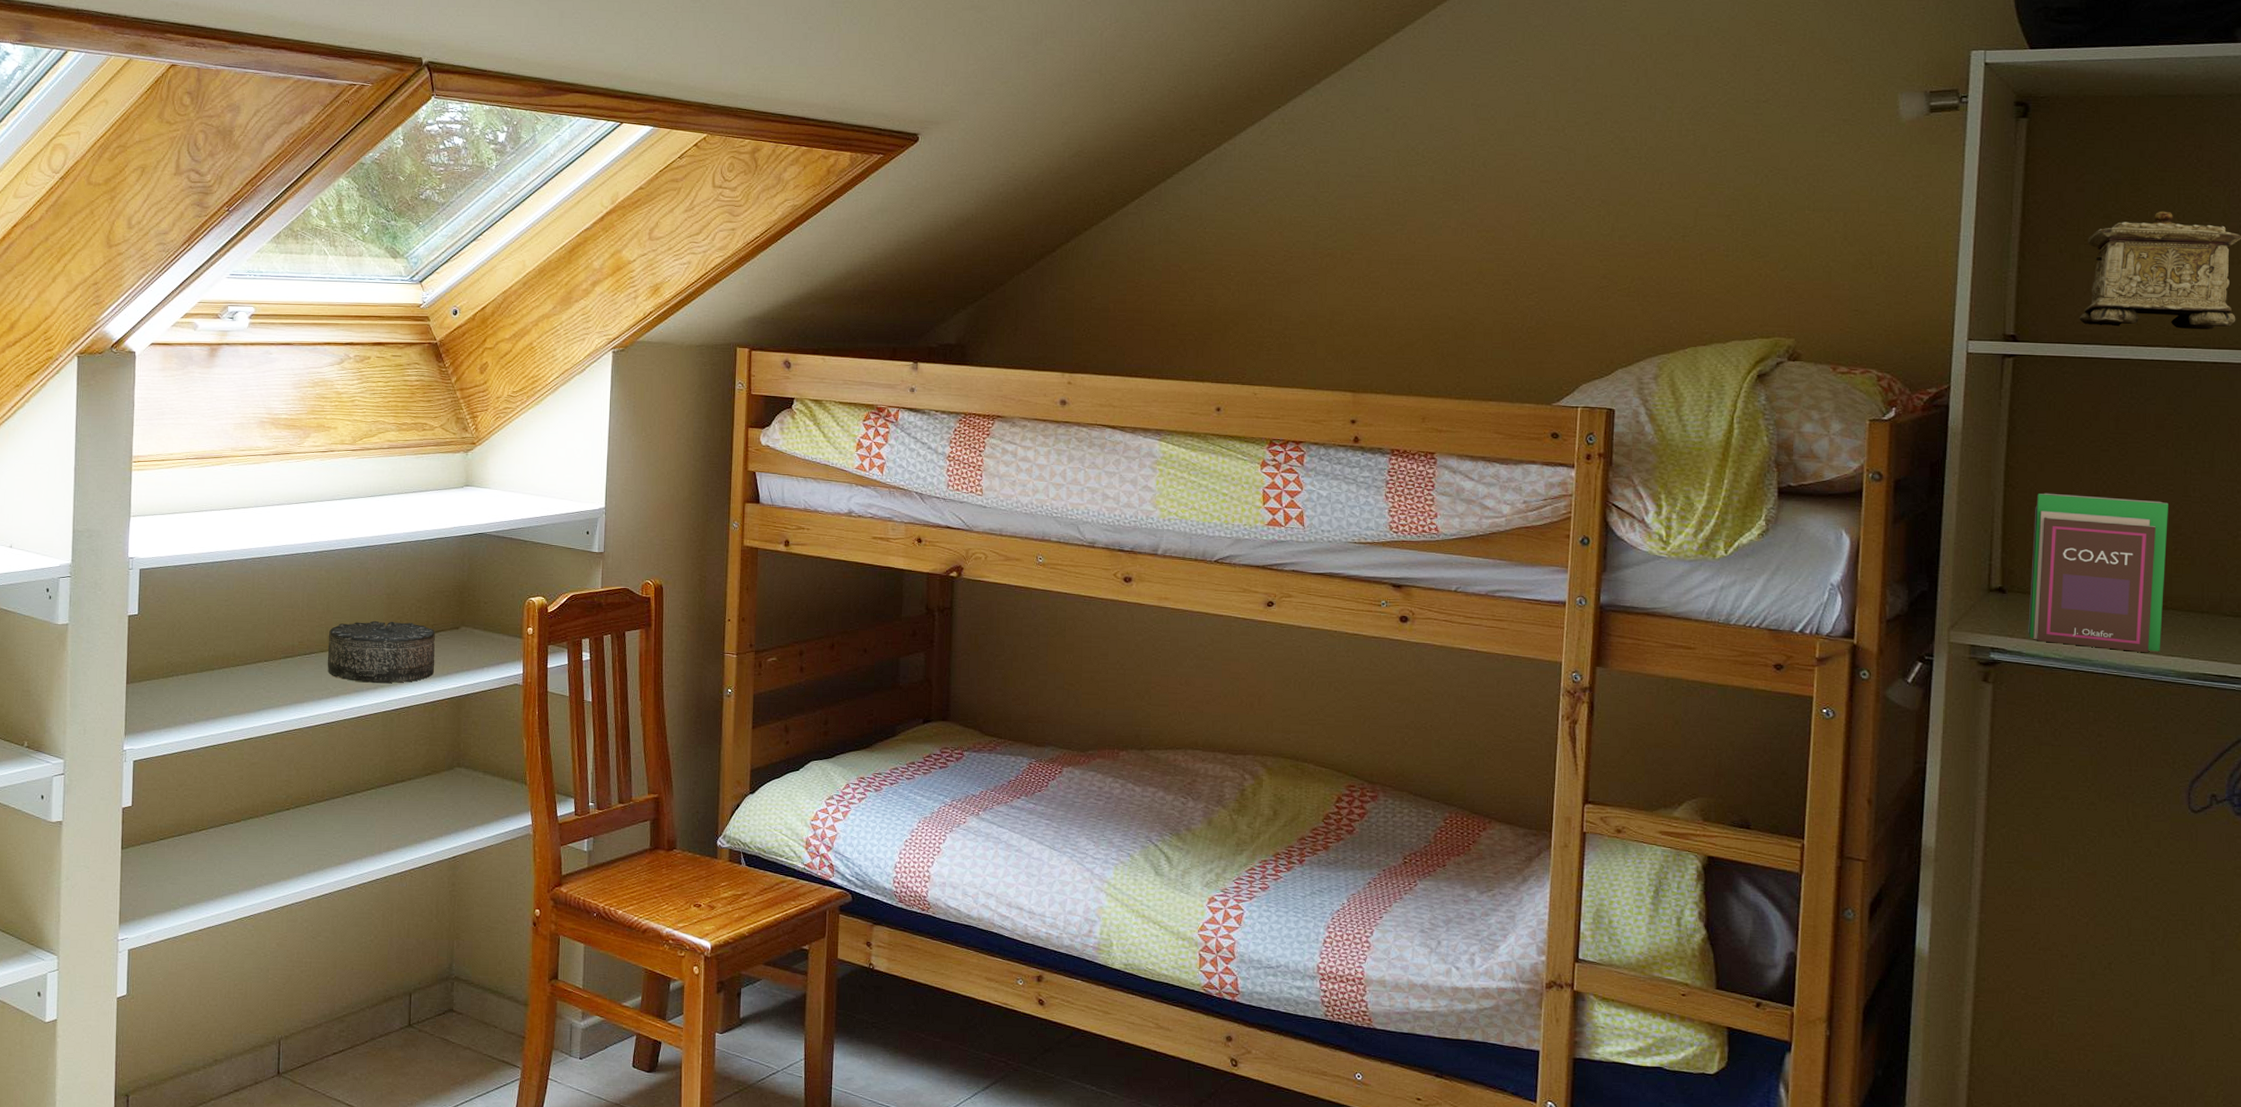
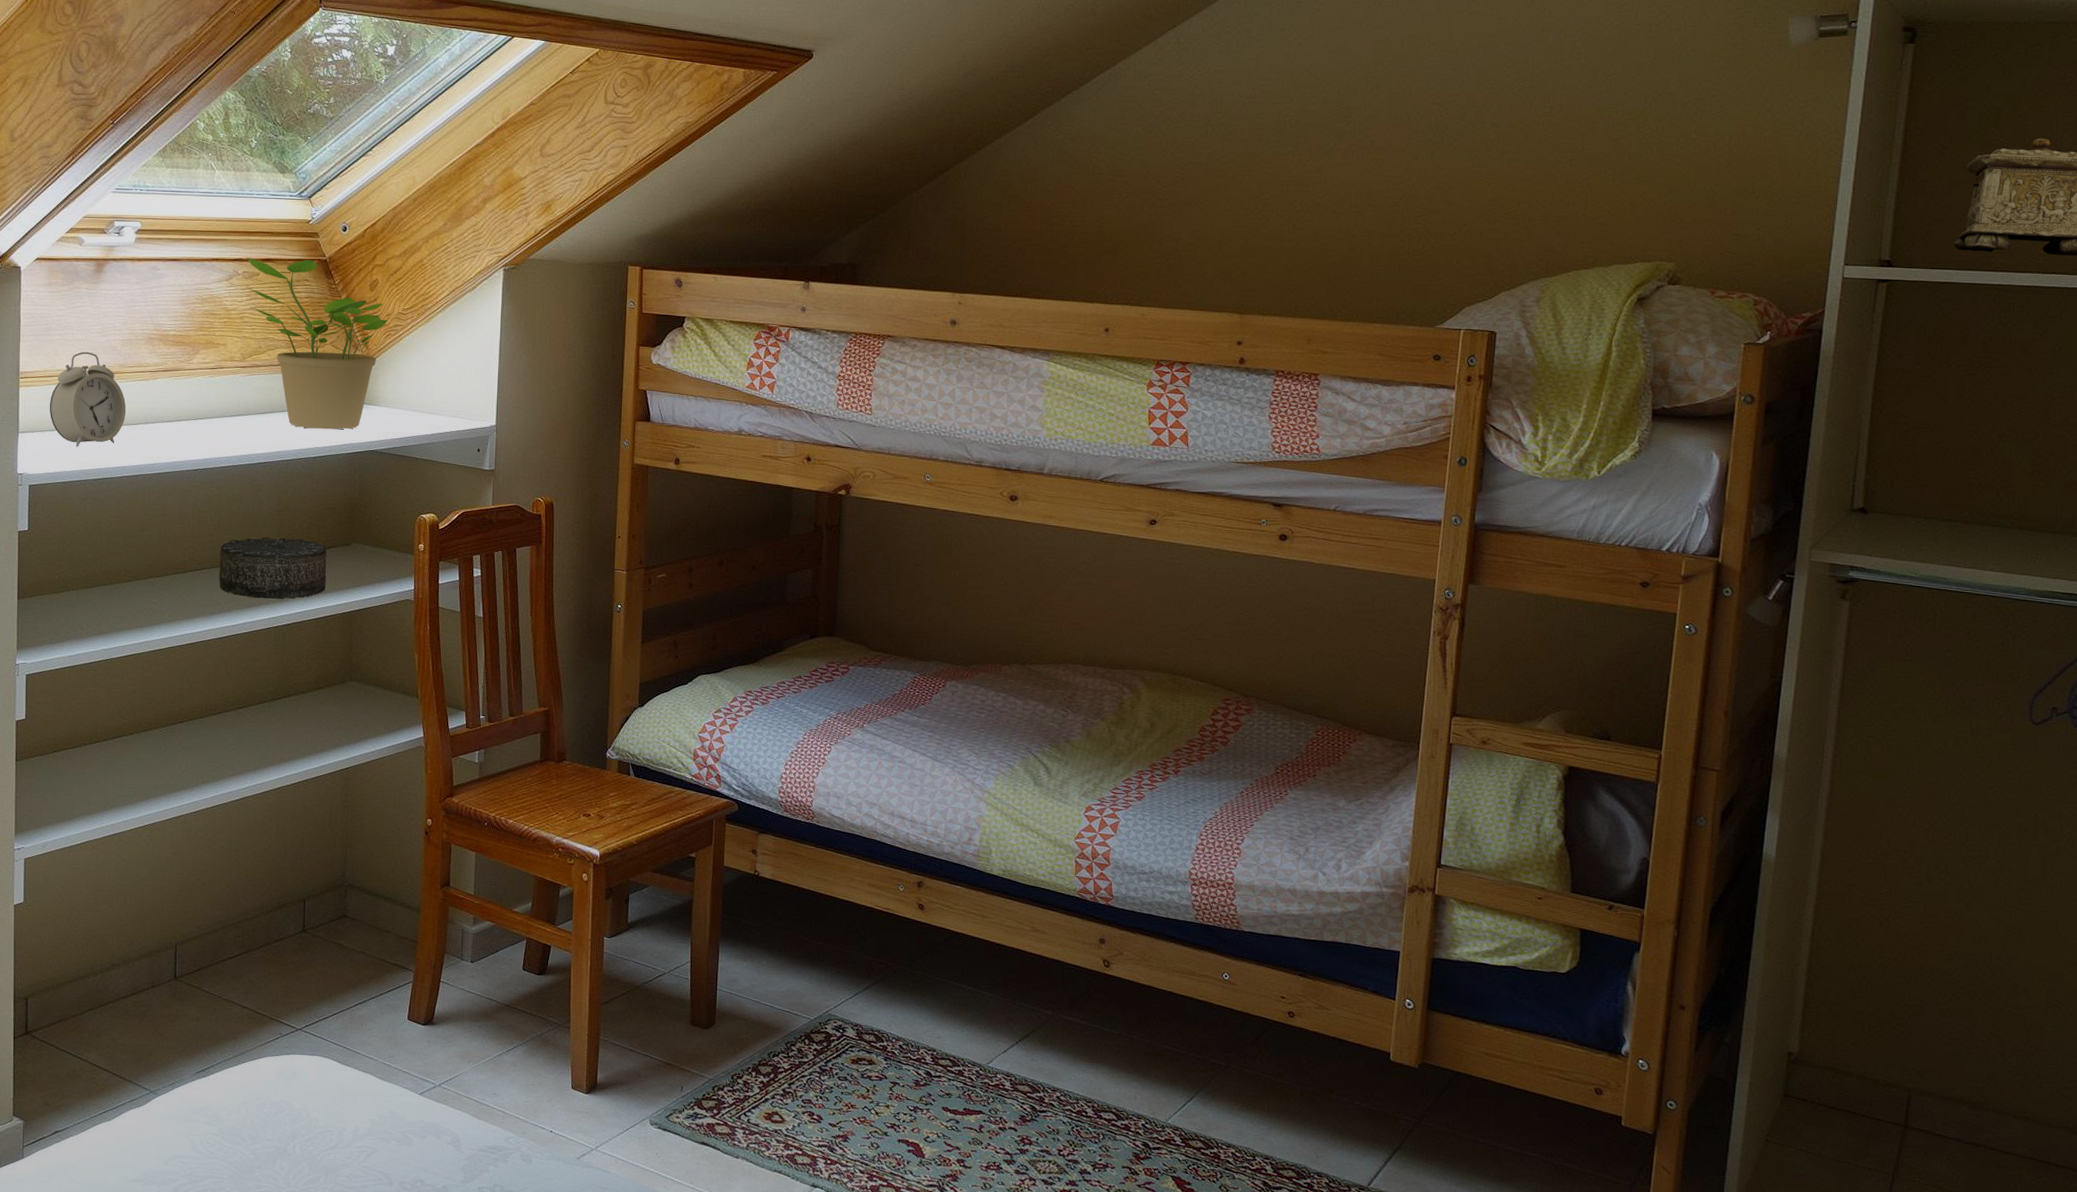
alarm clock: none [161,435,238,531] -> present [49,351,127,447]
potted plant: none [358,341,498,513] -> present [246,257,388,430]
books: present [2028,493,2168,653] -> none [1886,416,2029,572]

